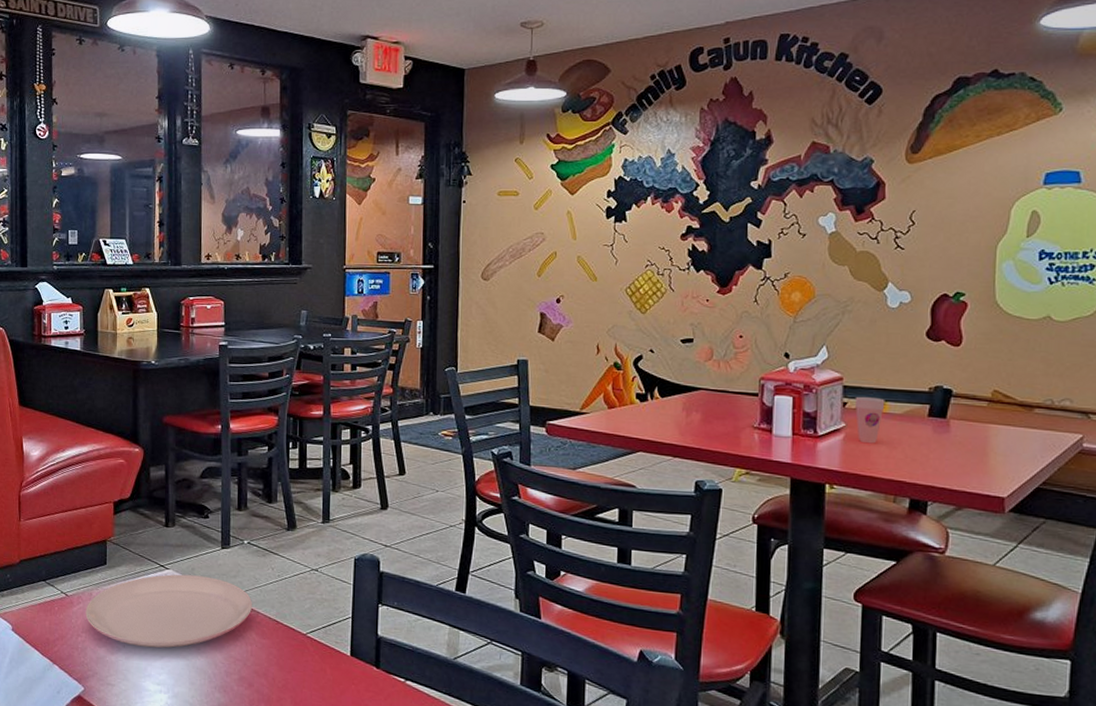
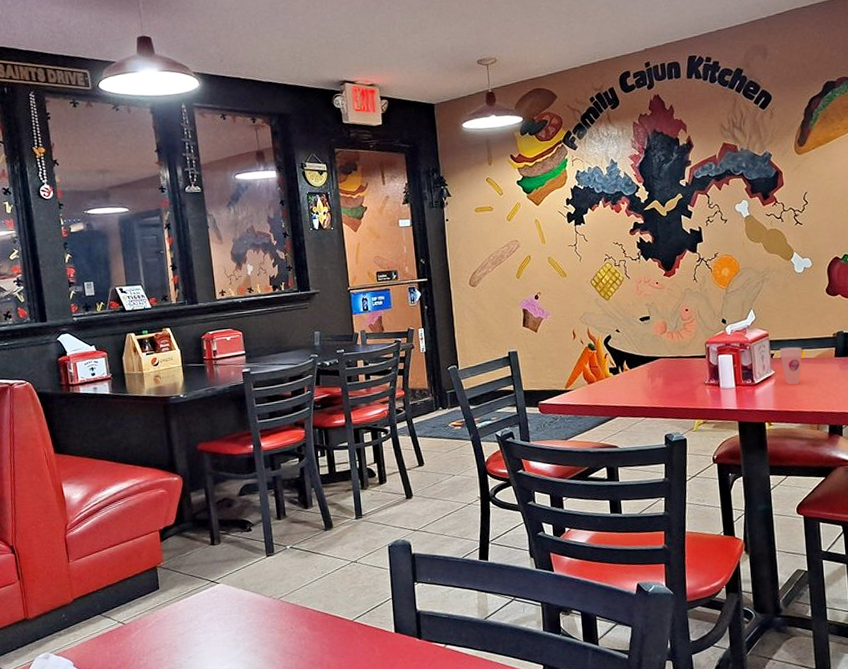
plate: present [85,574,253,649] -> none [144,584,302,660]

